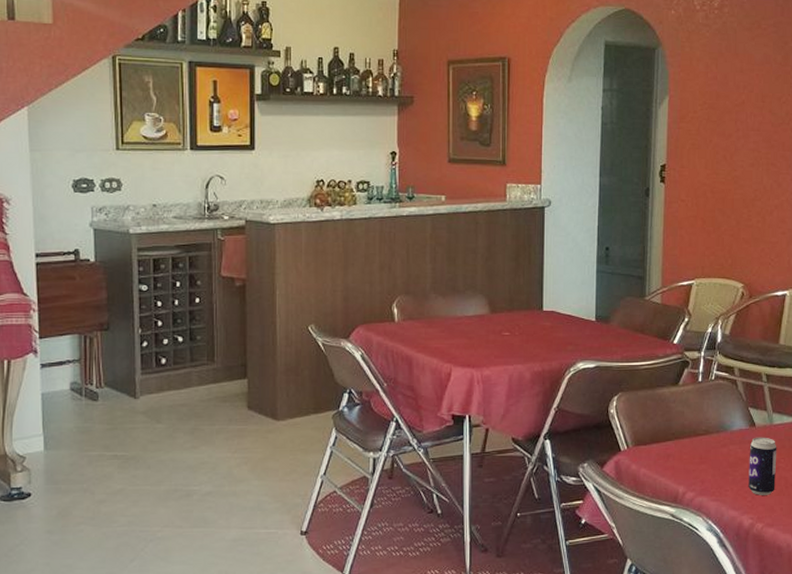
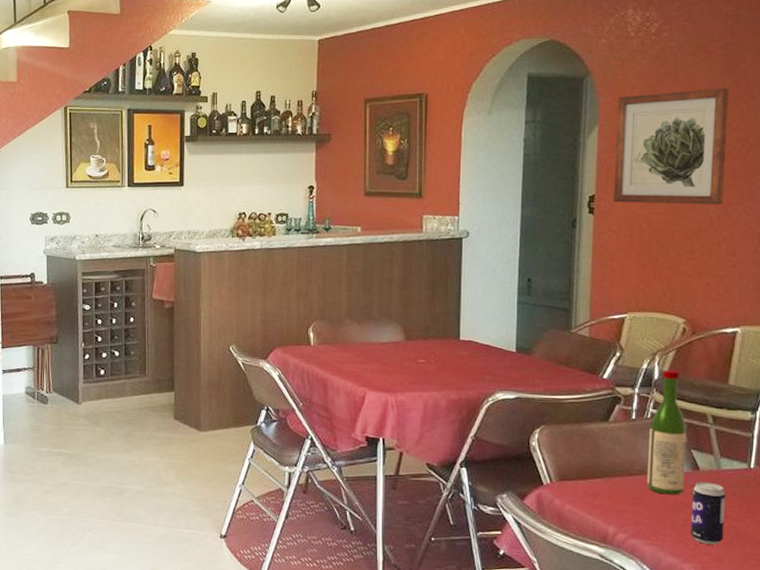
wall art: none [682,63,779,175] -> present [614,88,729,205]
wine bottle: none [711,333,745,452] -> present [647,370,687,495]

